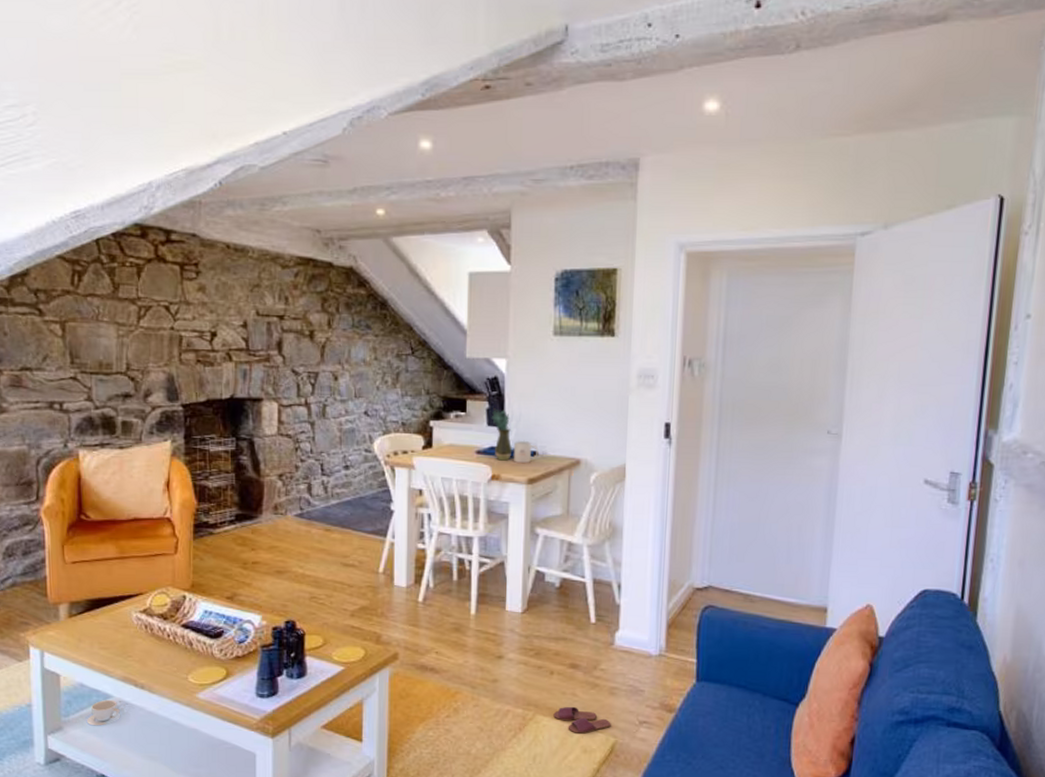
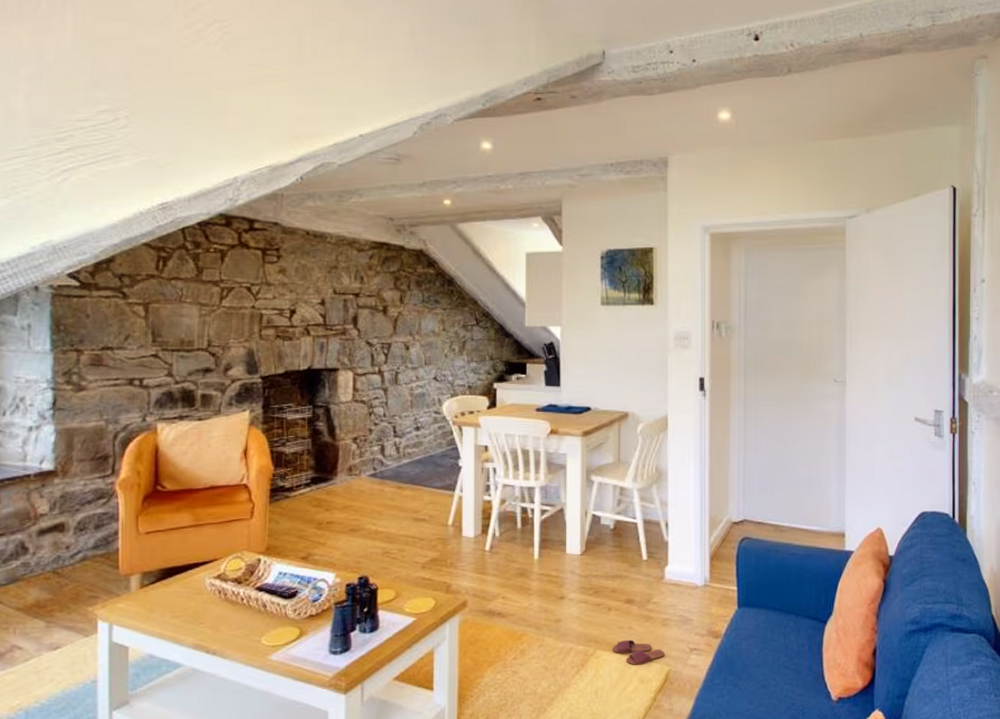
teacup: present [86,699,121,726] -> none [154,668,191,697]
vase: present [491,408,513,461] -> none [548,370,569,417]
mug: present [513,440,539,464] -> none [569,397,591,419]

